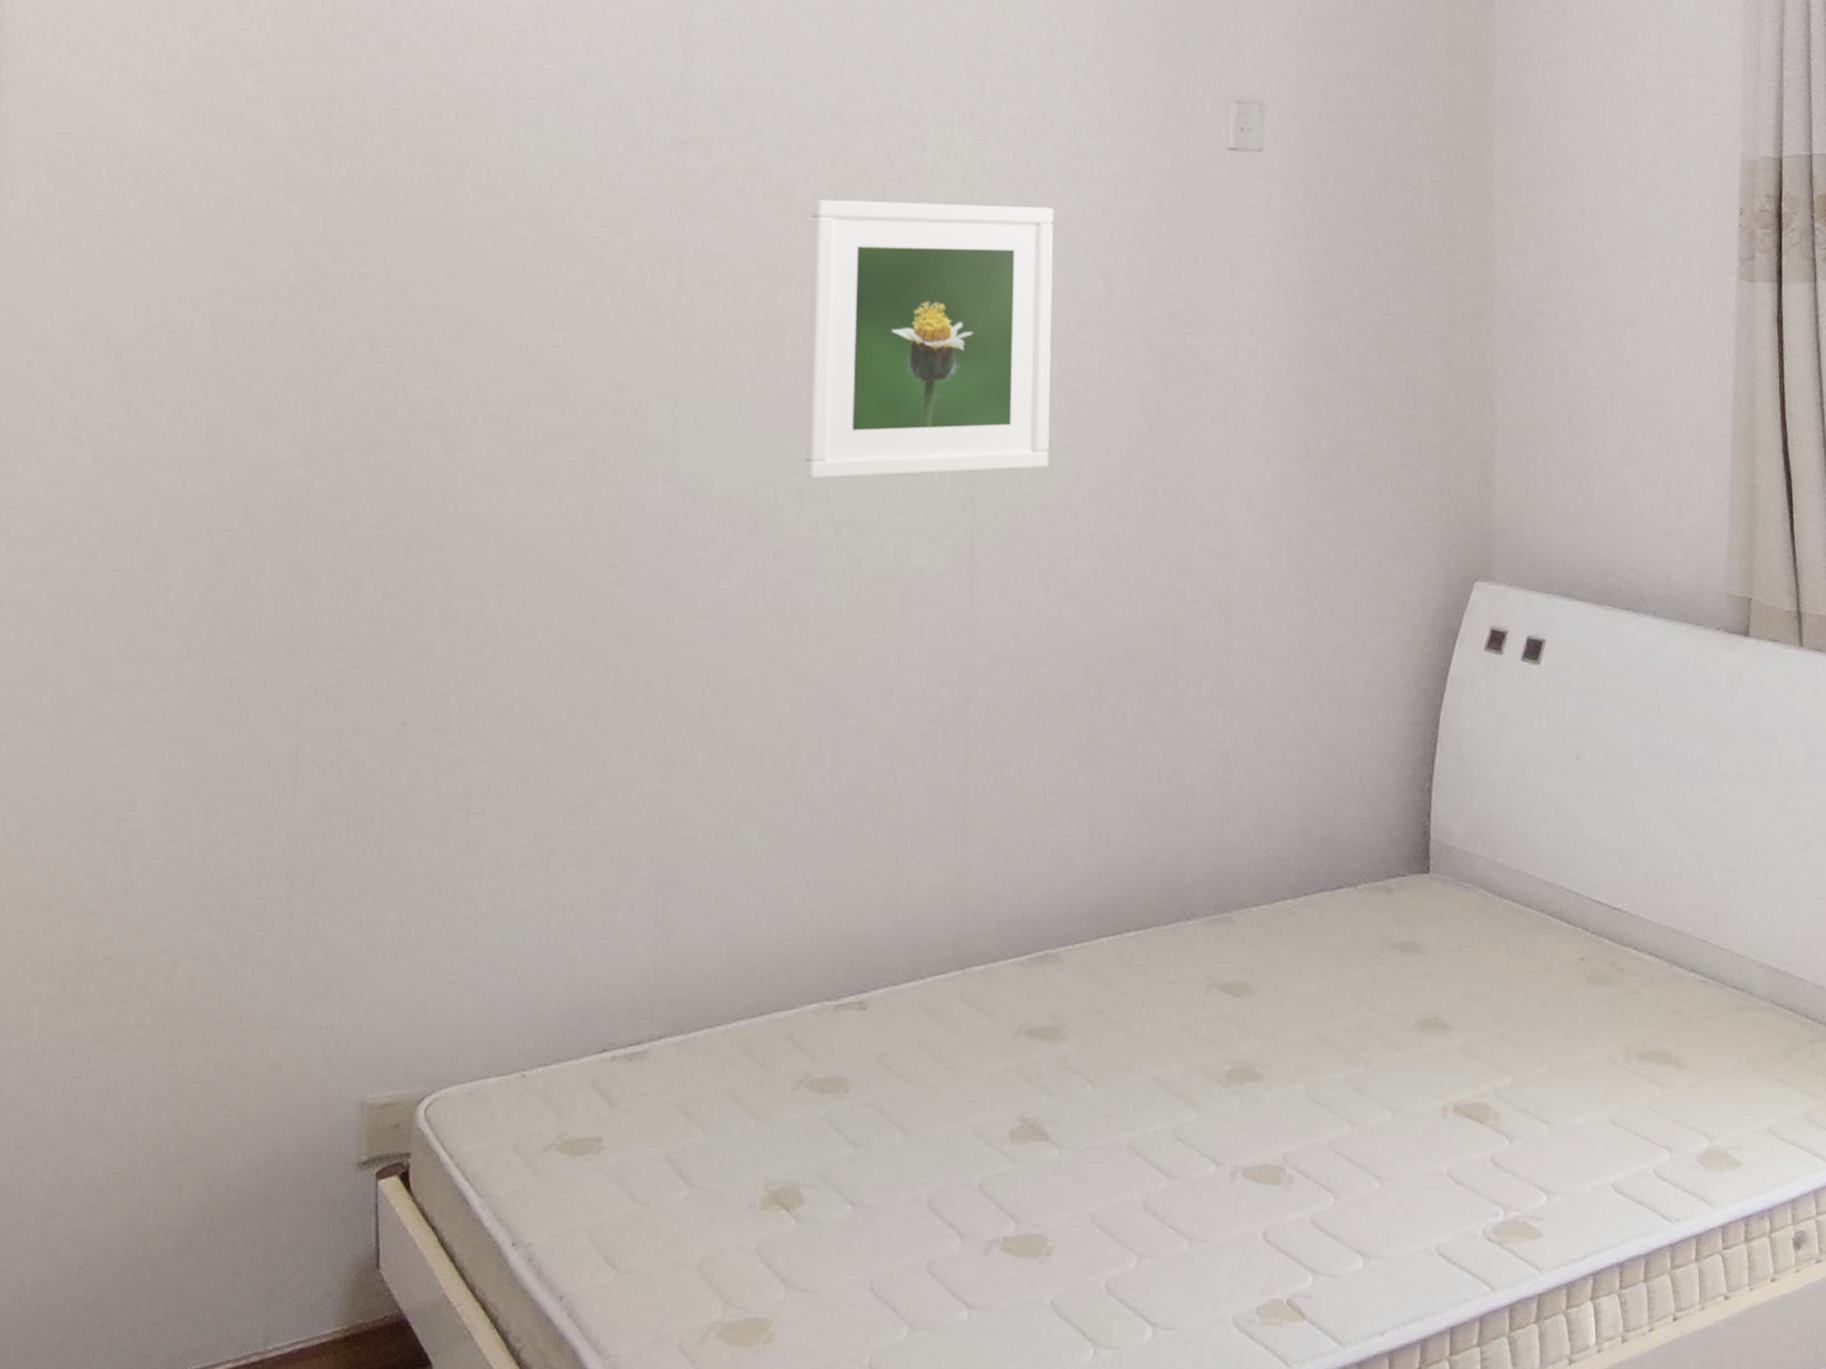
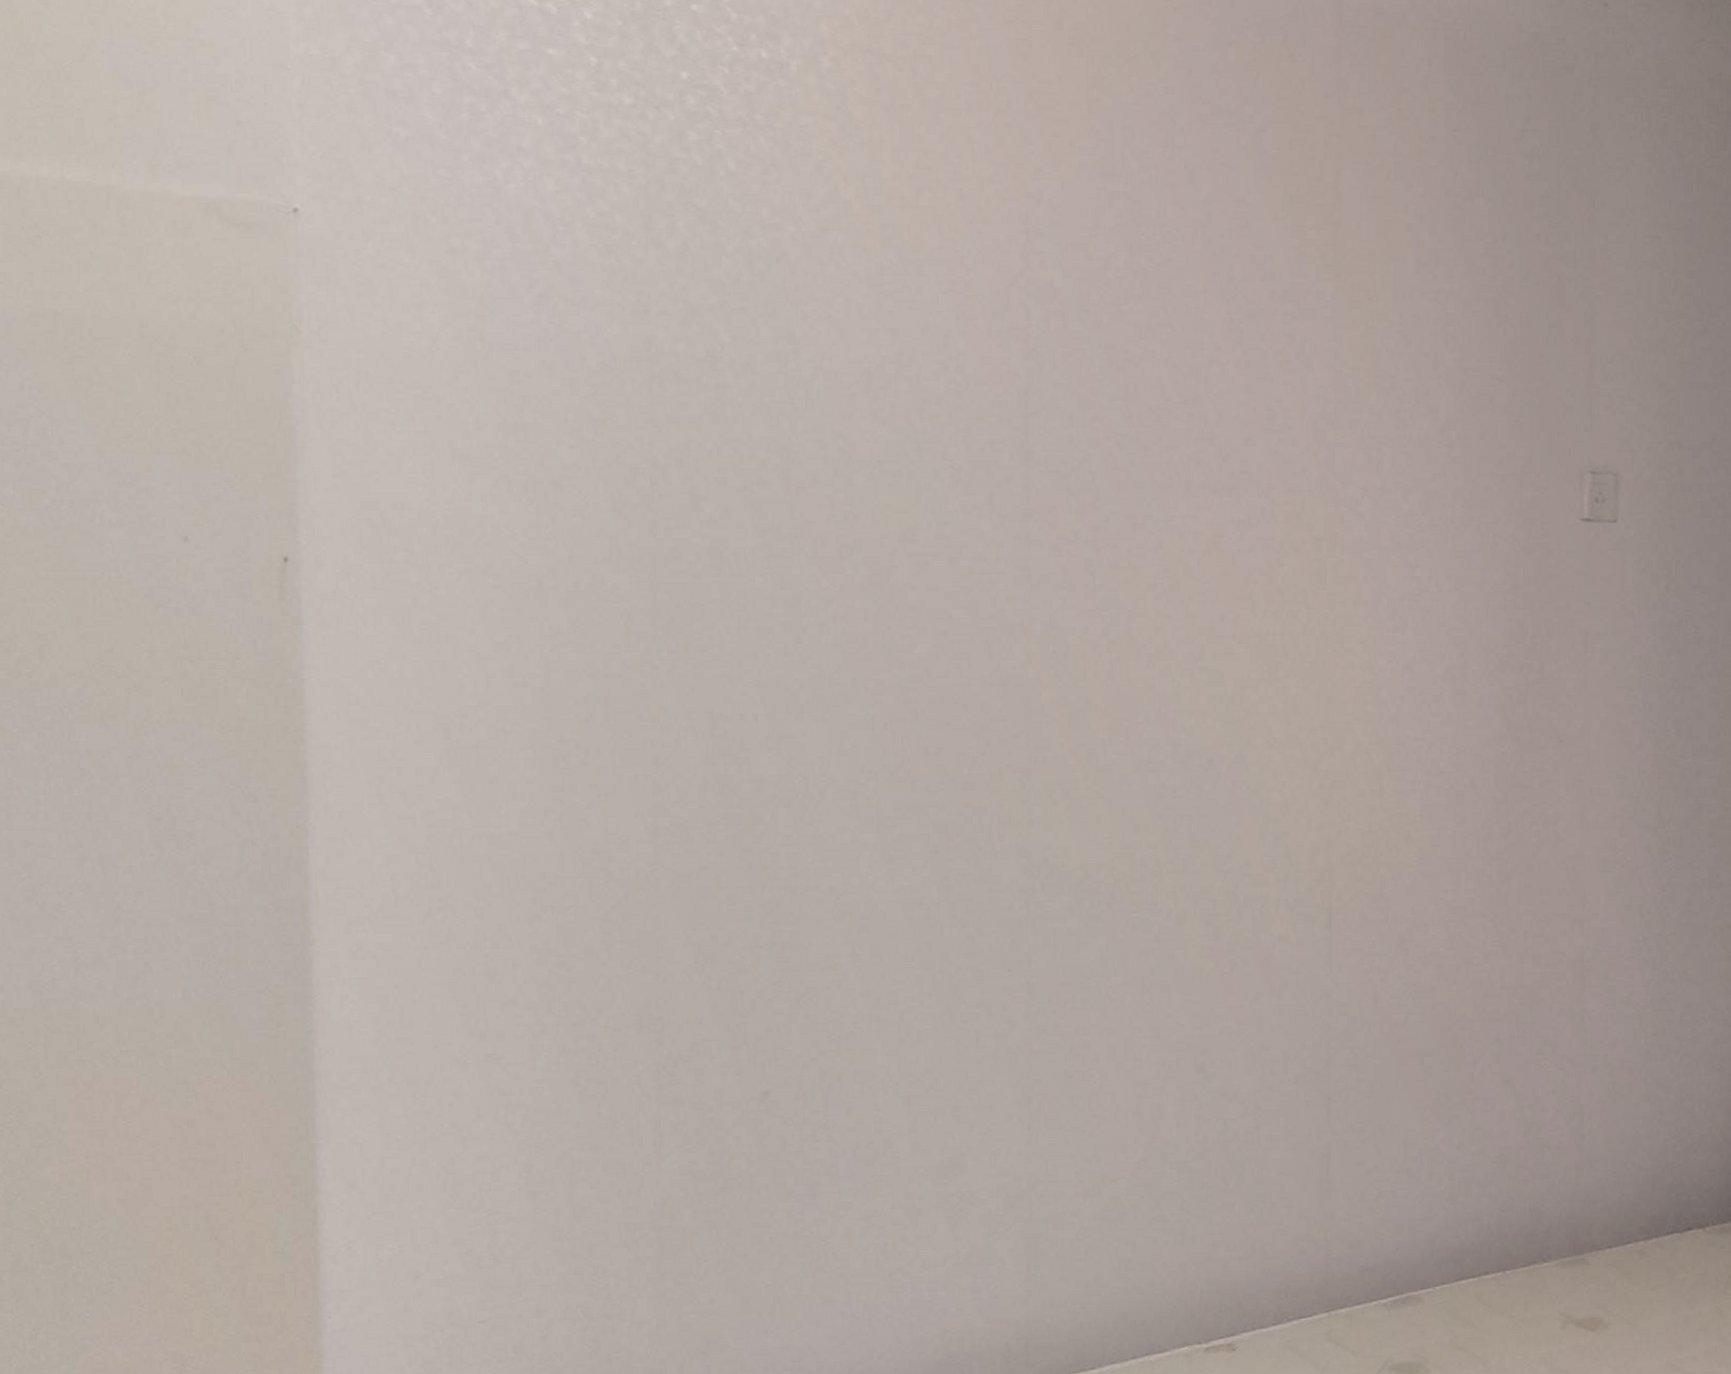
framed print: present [805,199,1054,479] -> none [1161,571,1408,850]

